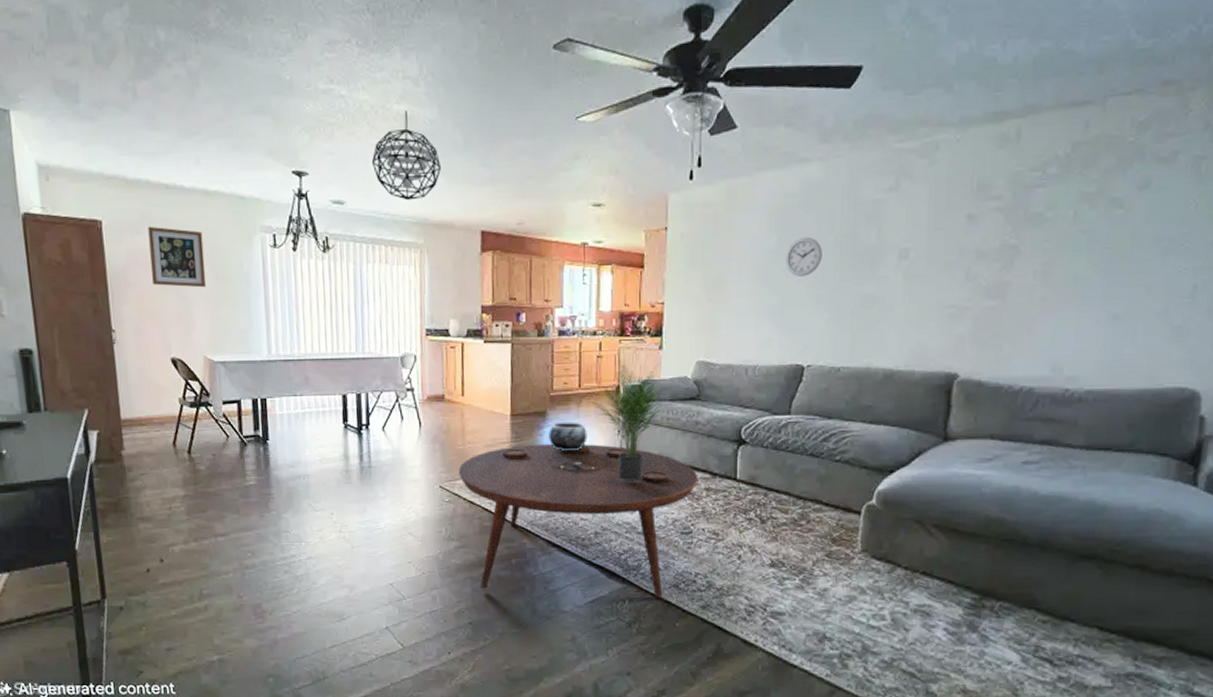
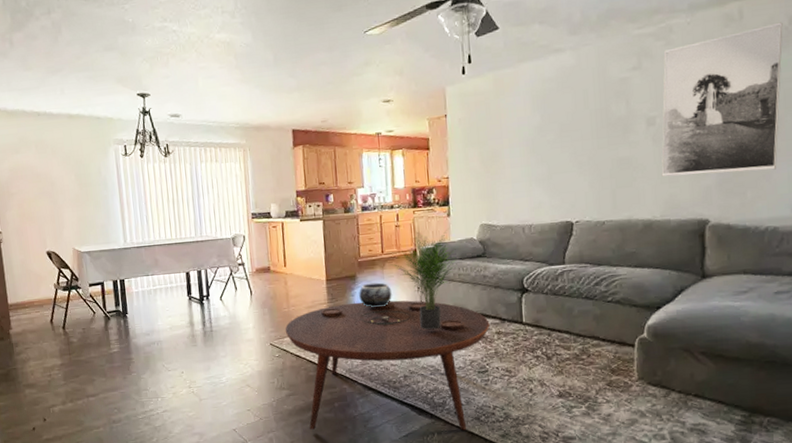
wall art: present [148,226,207,288] -> none [25,146,73,194]
pendant light: present [371,111,441,201] -> none [200,38,257,110]
wall clock: present [785,236,822,276] -> none [549,113,581,147]
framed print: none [909,148,1065,322] -> present [661,22,783,177]

